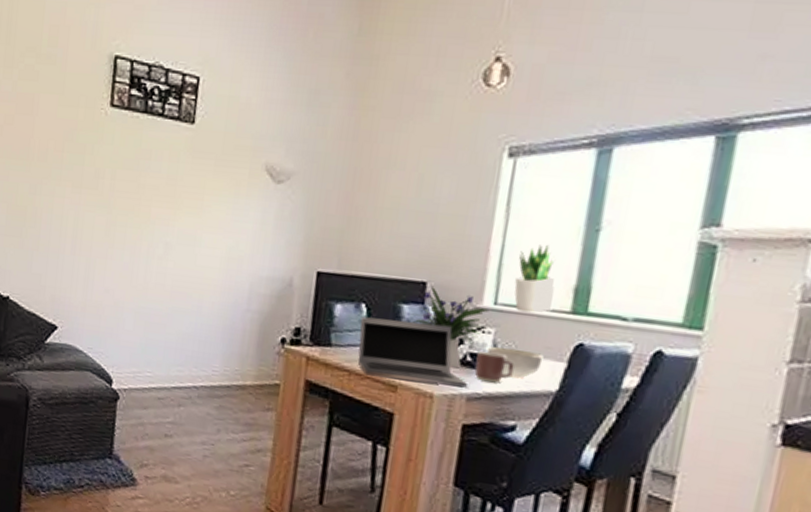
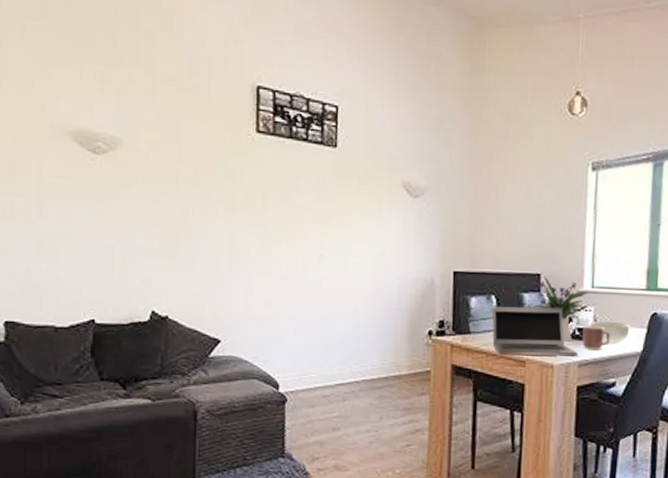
planter: present [514,245,556,314] -> none [605,238,634,292]

